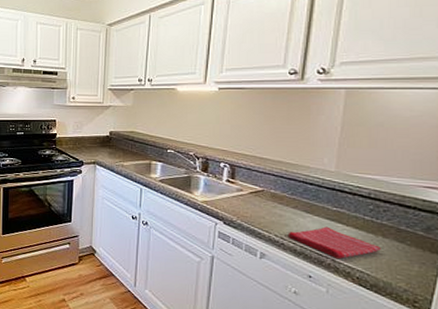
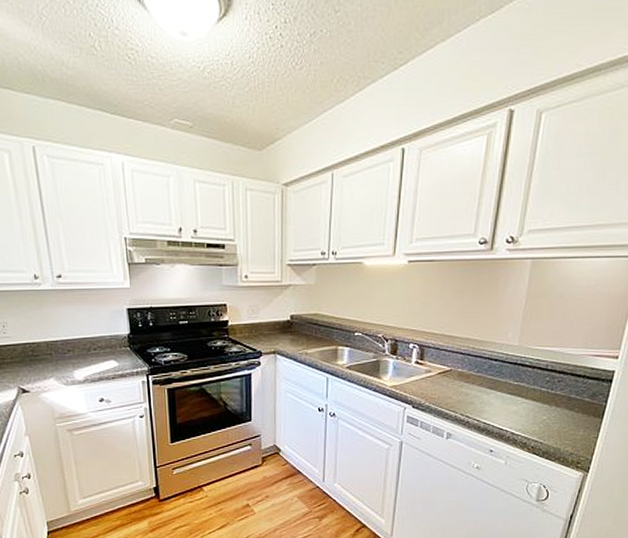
dish towel: present [287,226,381,259] -> none [472,401,554,431]

